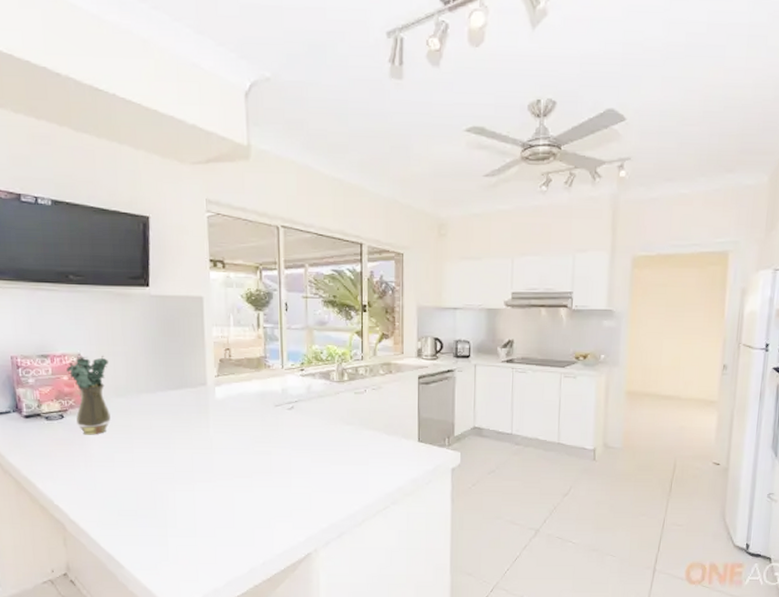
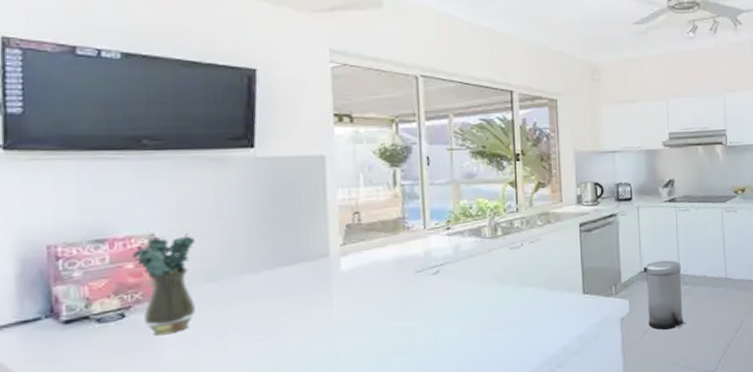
pedal bin: none [477,419,514,485] -> present [644,260,686,330]

